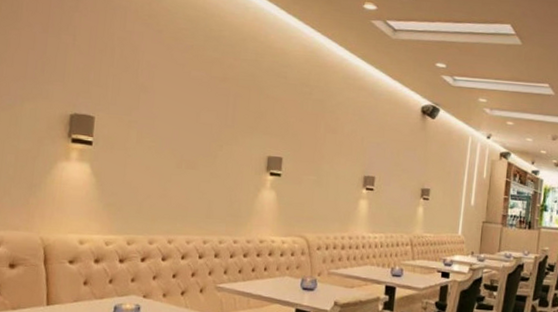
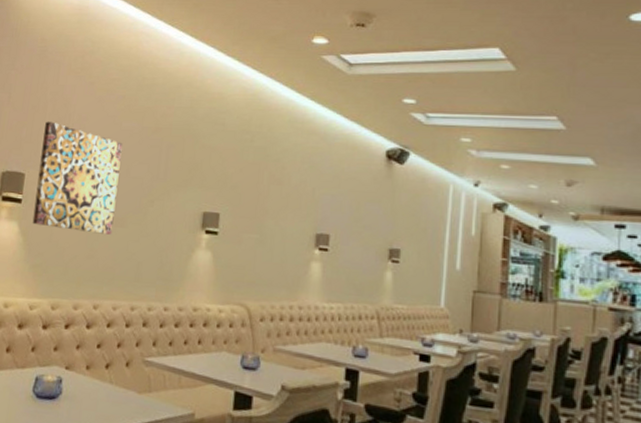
wall art: none [104,66,192,176] -> present [32,121,123,235]

